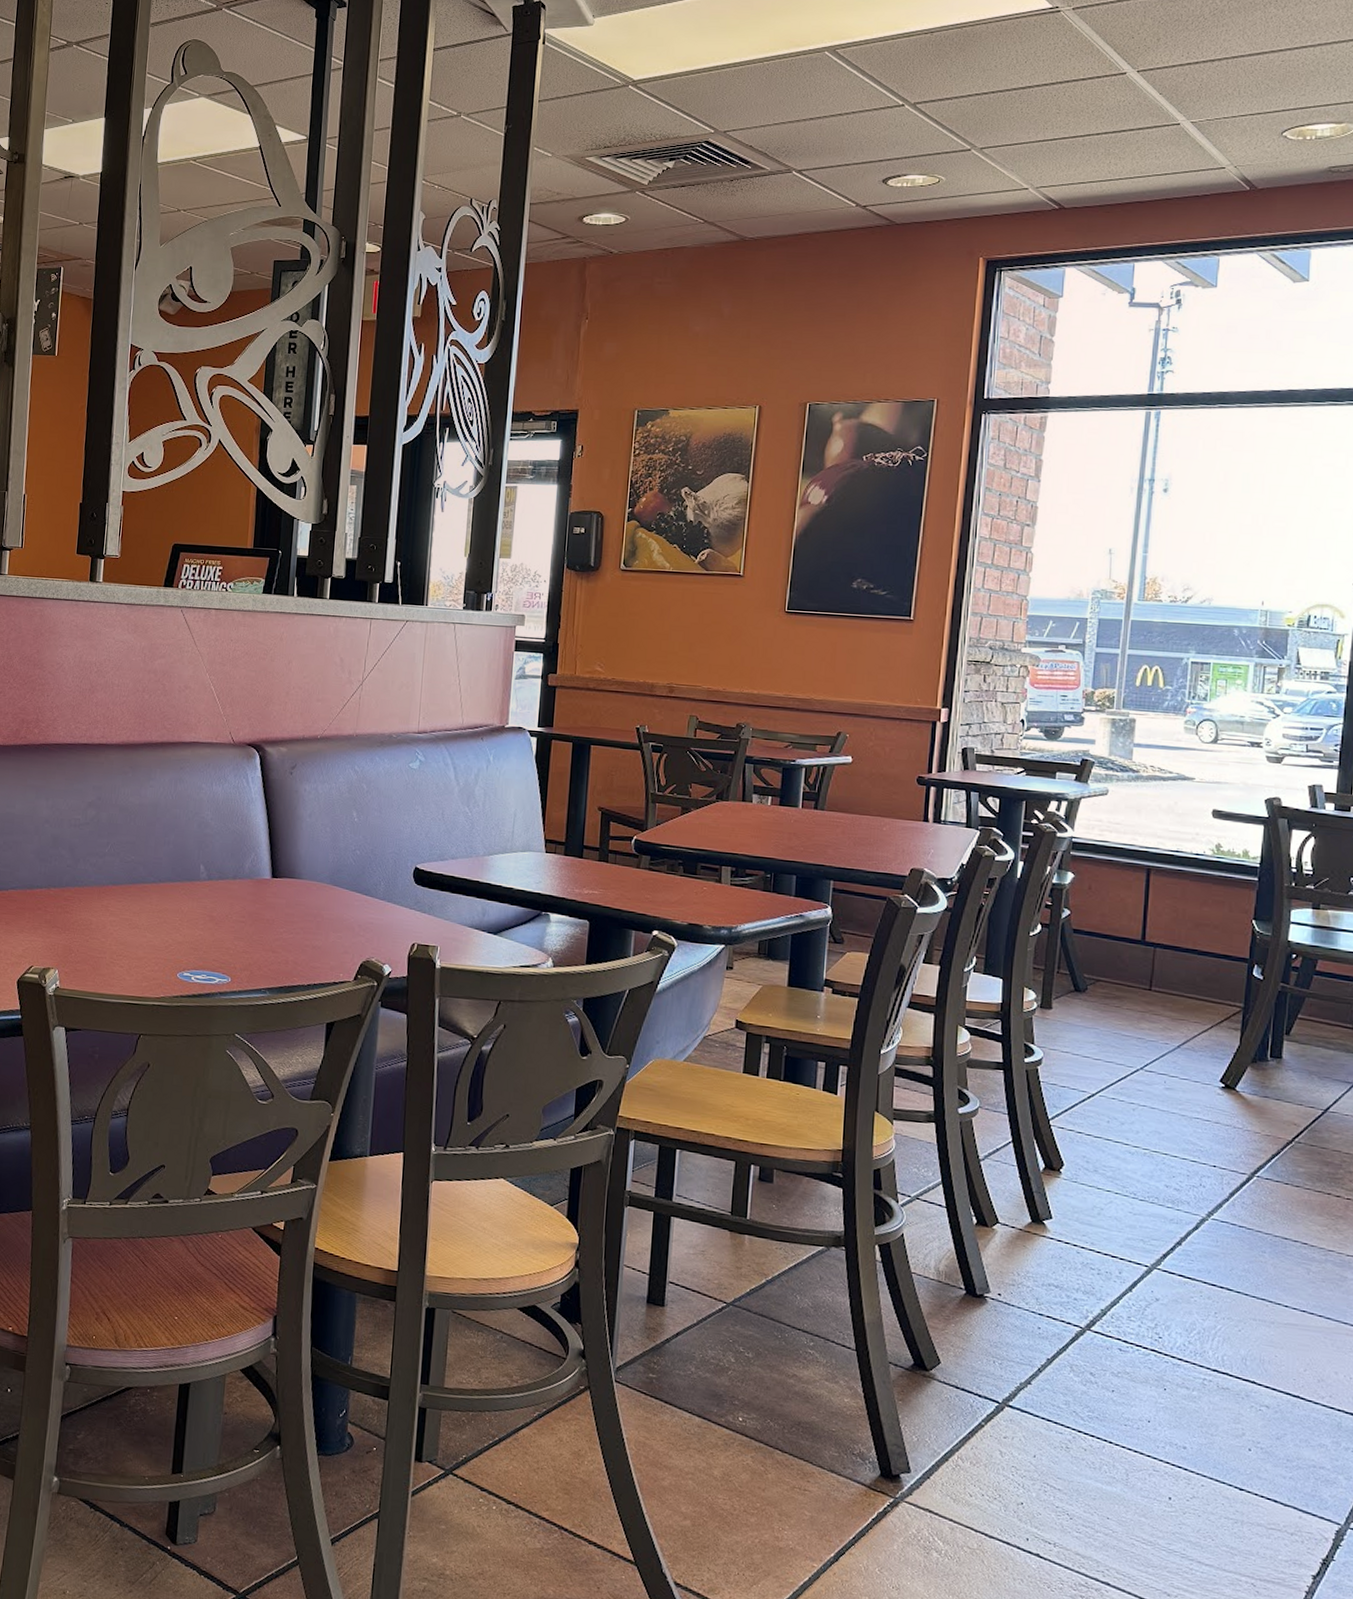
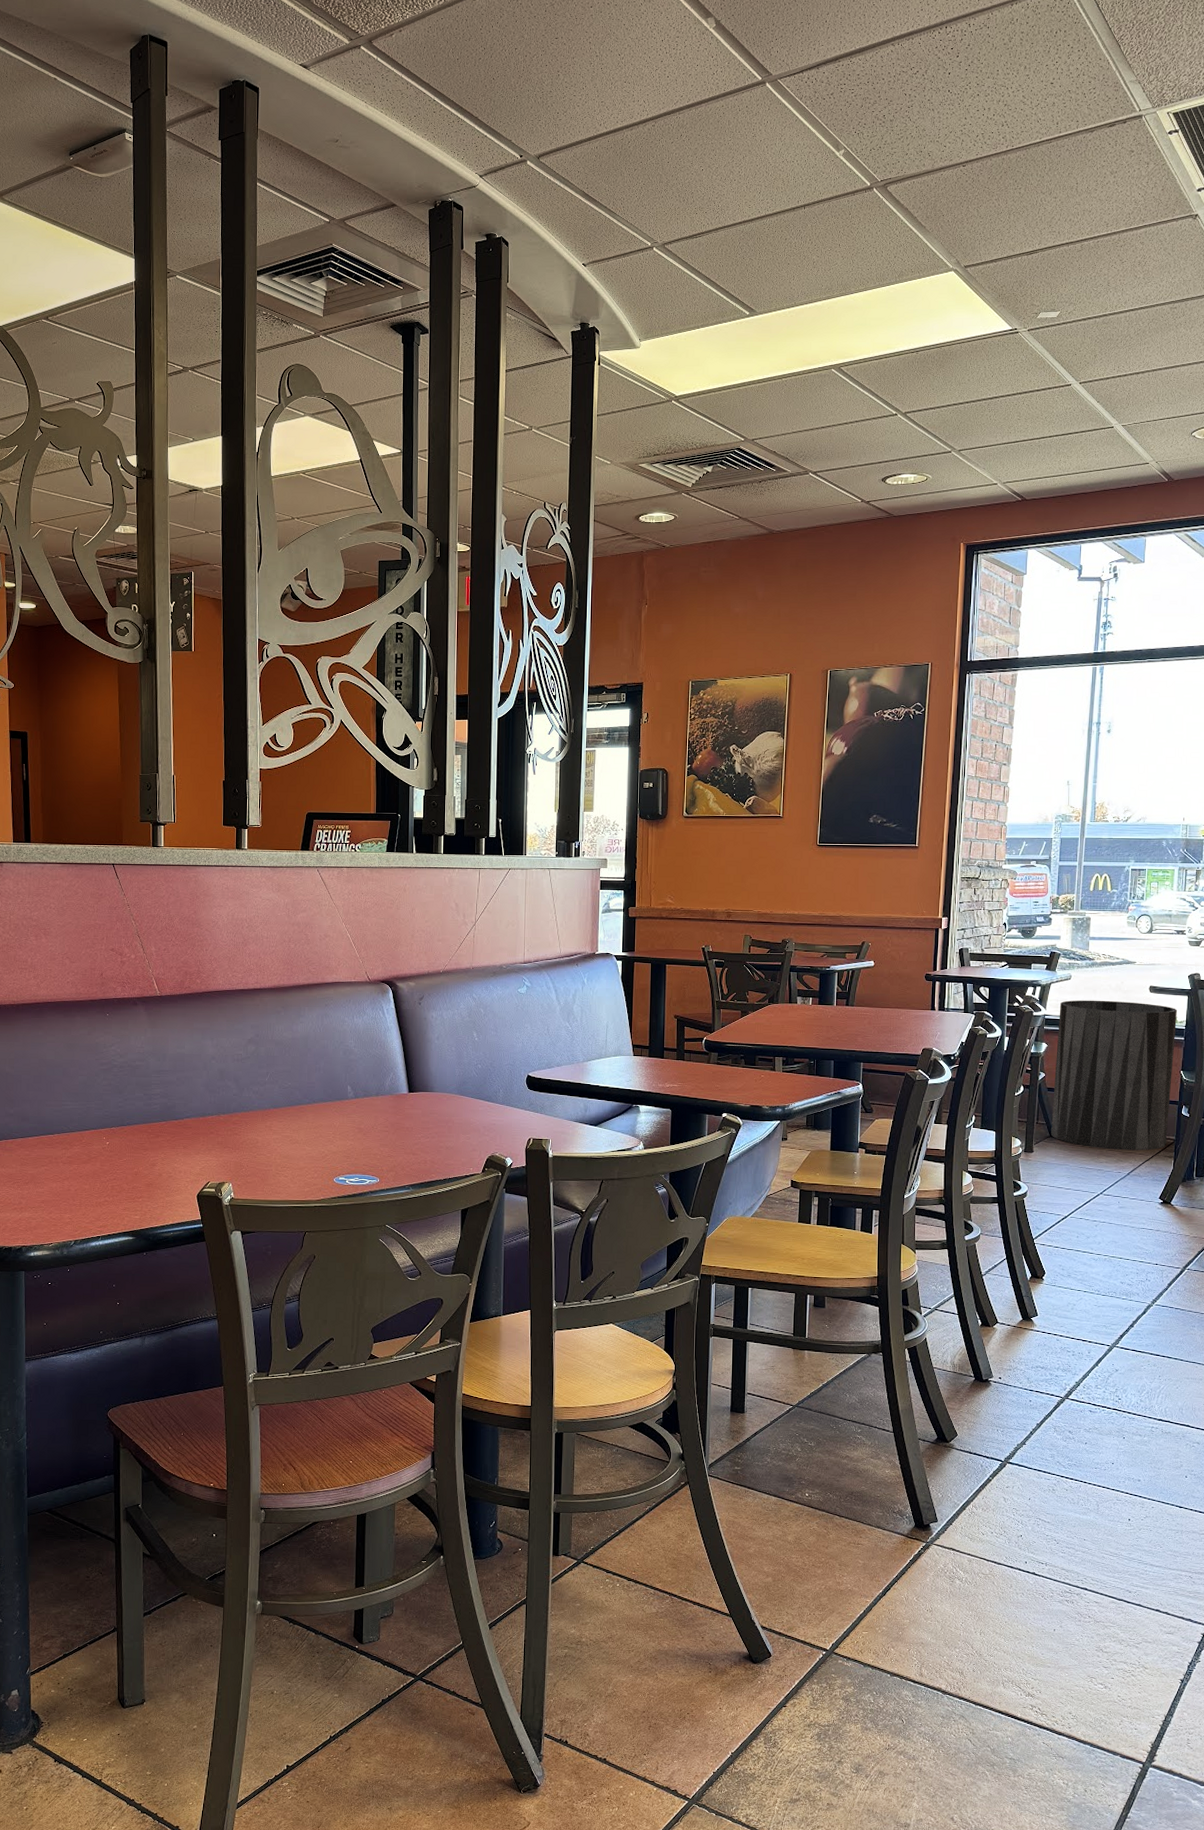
trash can: none [1076,821,1250,1019] -> present [1051,1000,1178,1151]

